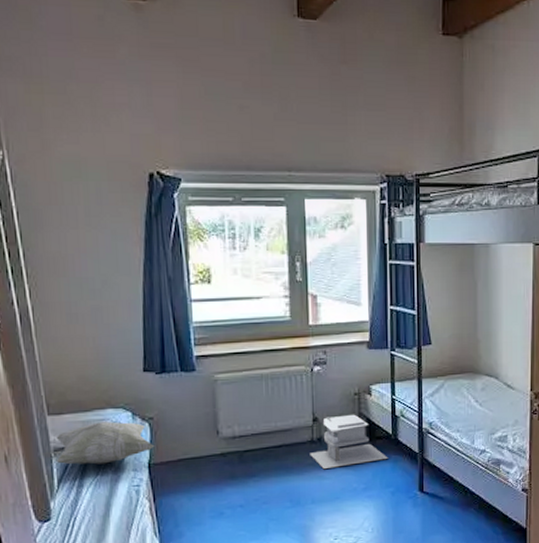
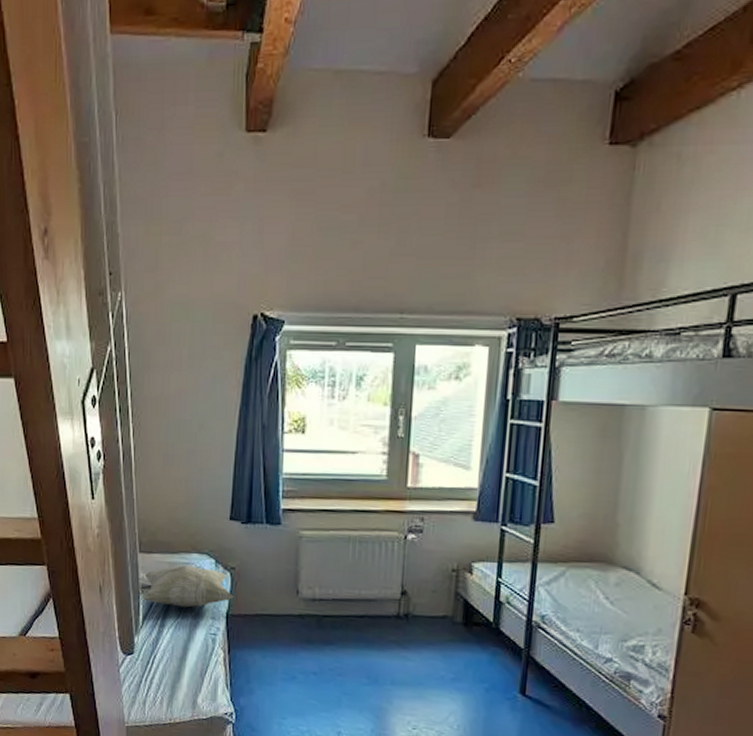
architectural model: present [310,414,388,469] -> none [394,592,486,650]

